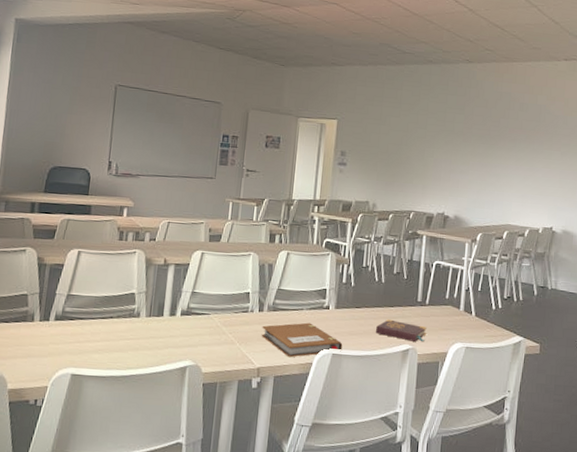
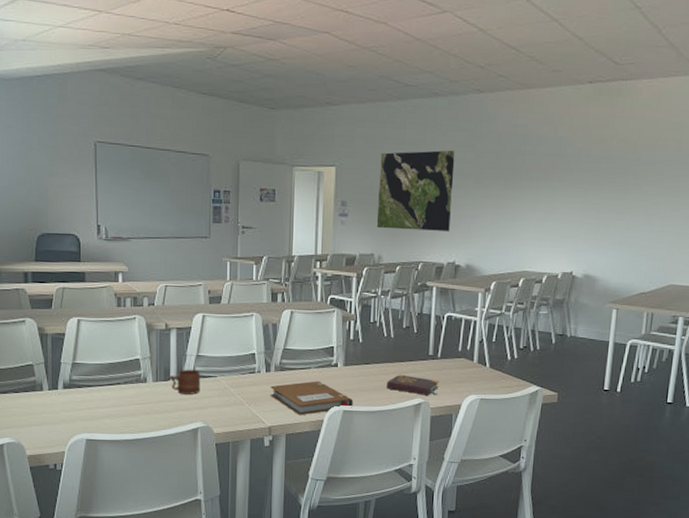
mug: none [158,305,194,332] -> present [165,369,201,394]
world map: none [372,110,446,184] -> present [376,150,455,231]

